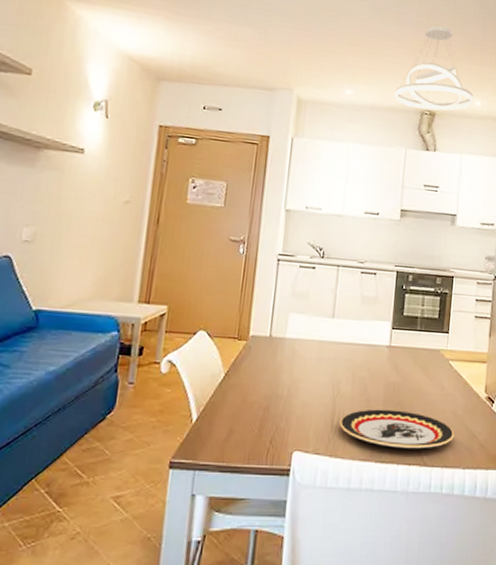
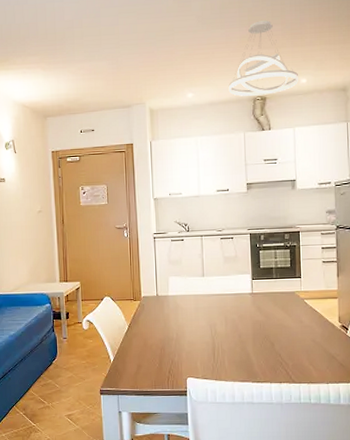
plate: present [339,409,454,449] -> none [220,342,316,371]

